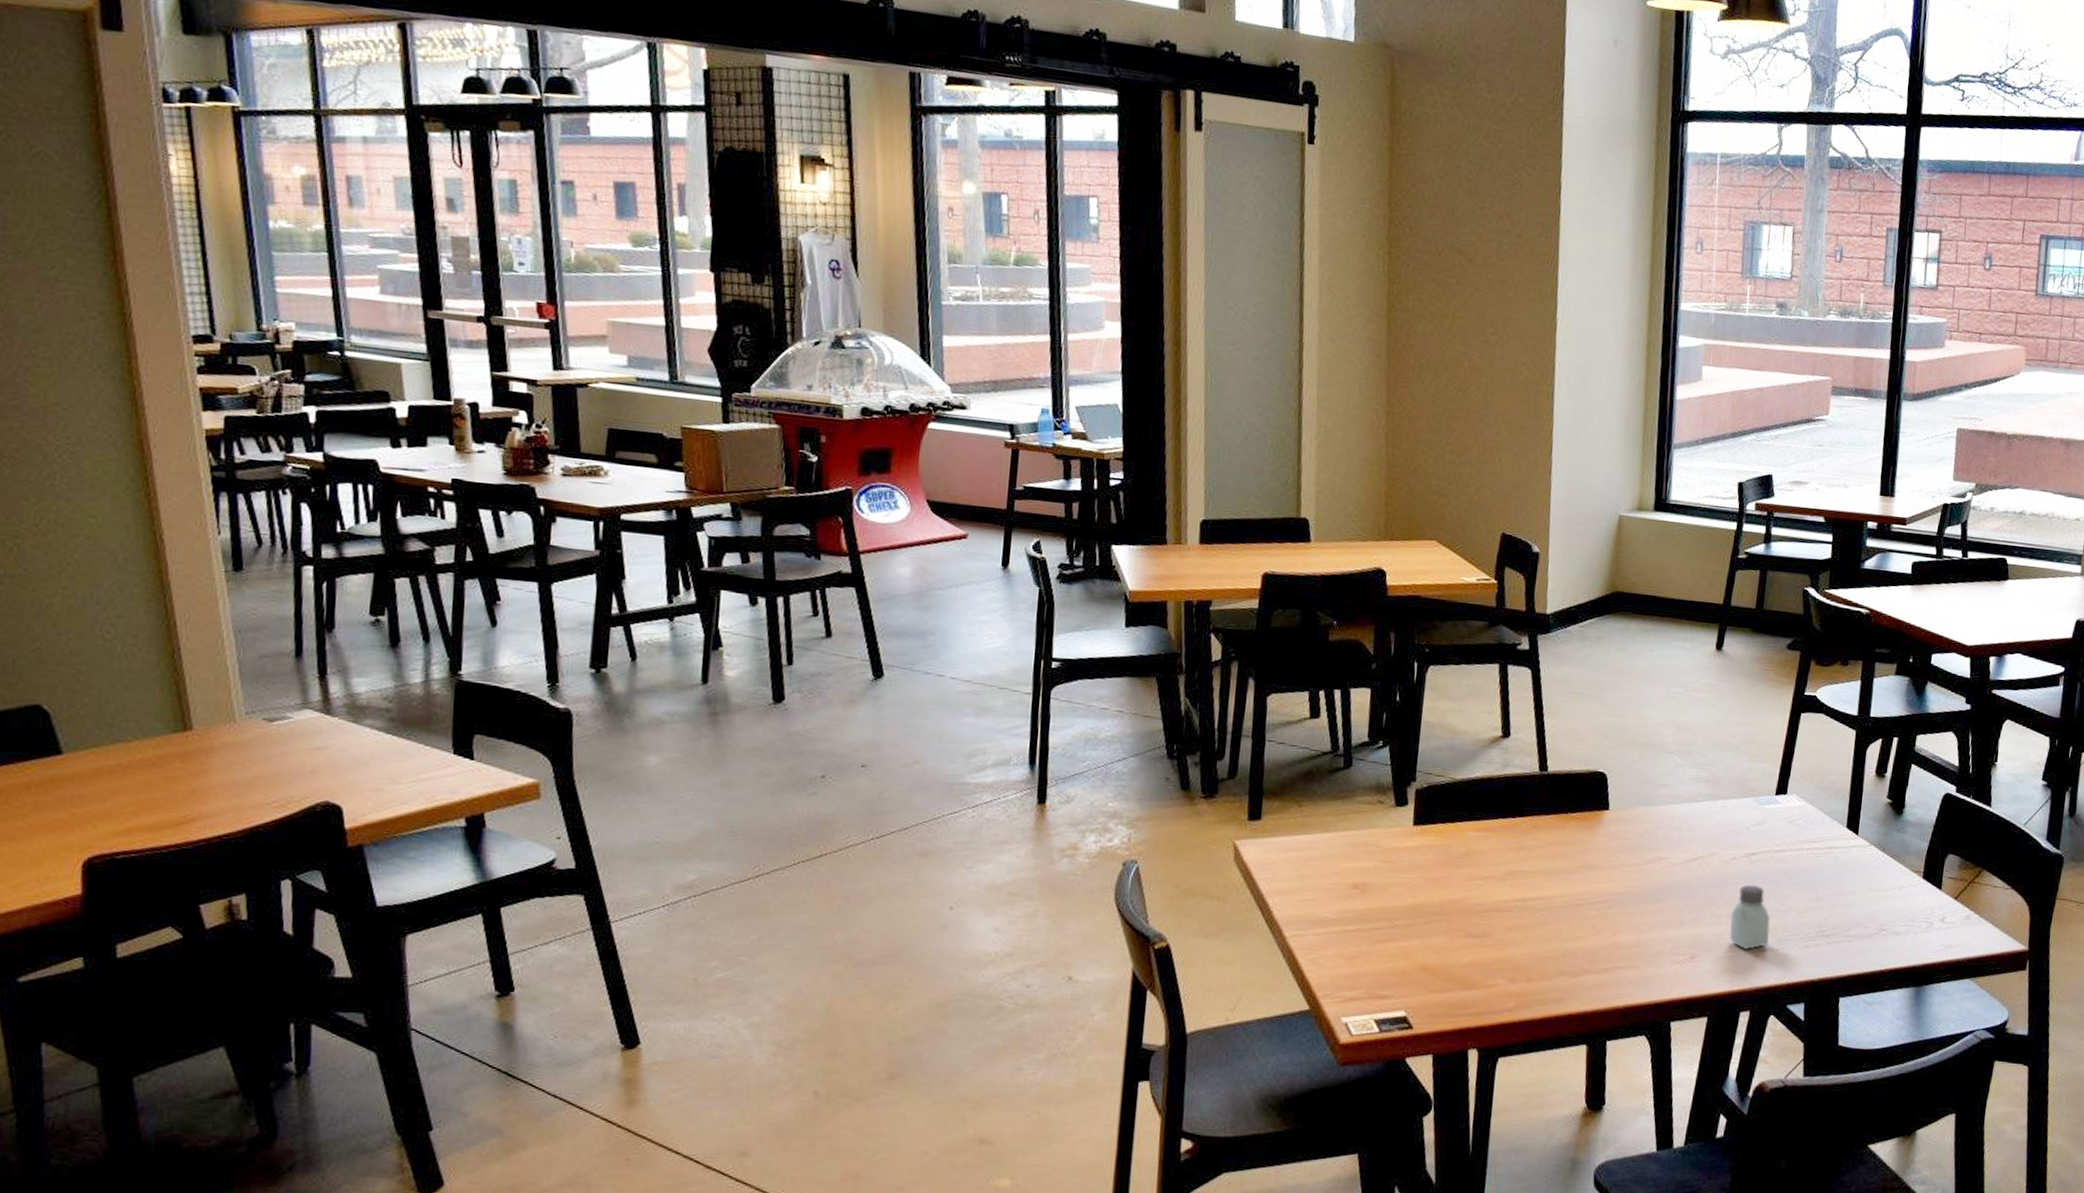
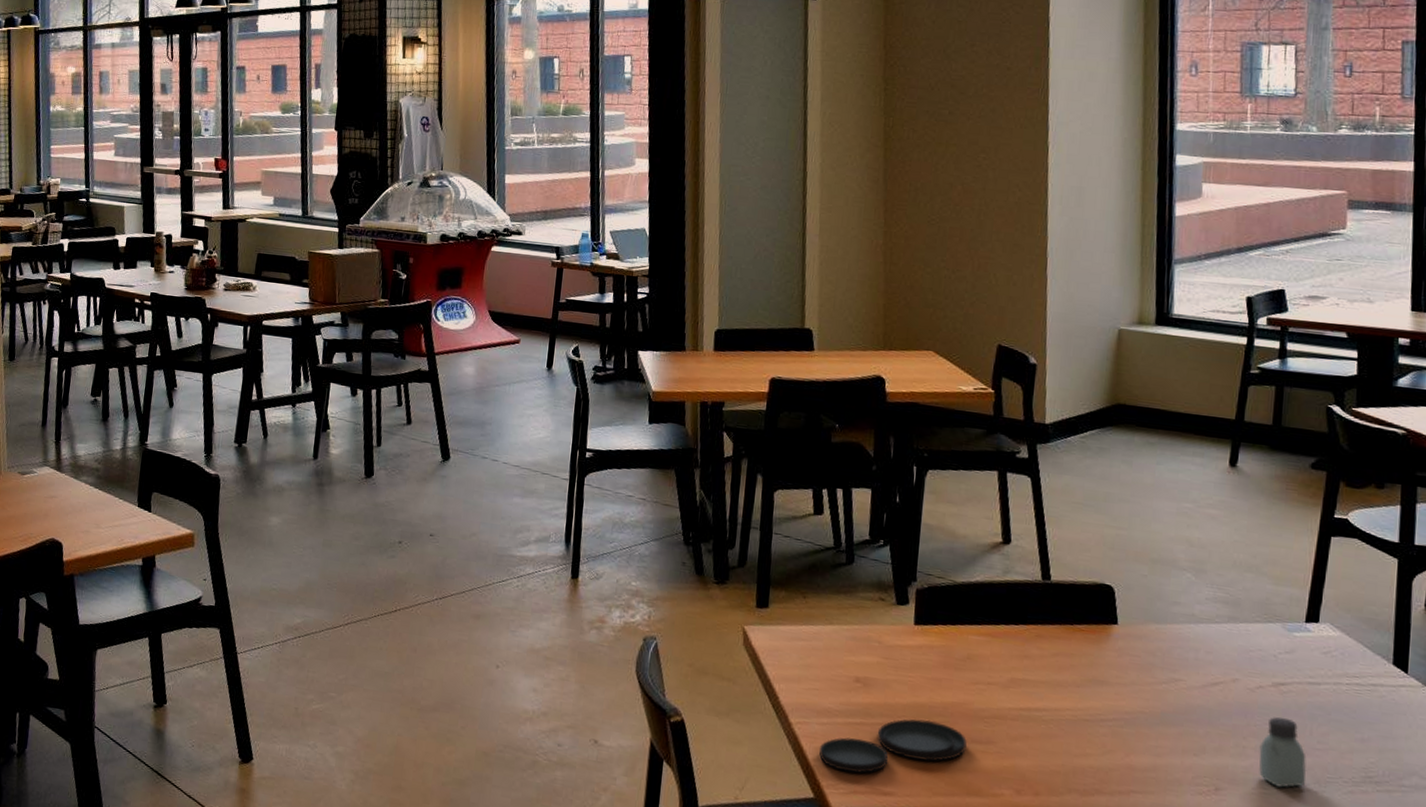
plate: none [1315,919,1463,981] -> present [819,718,967,774]

